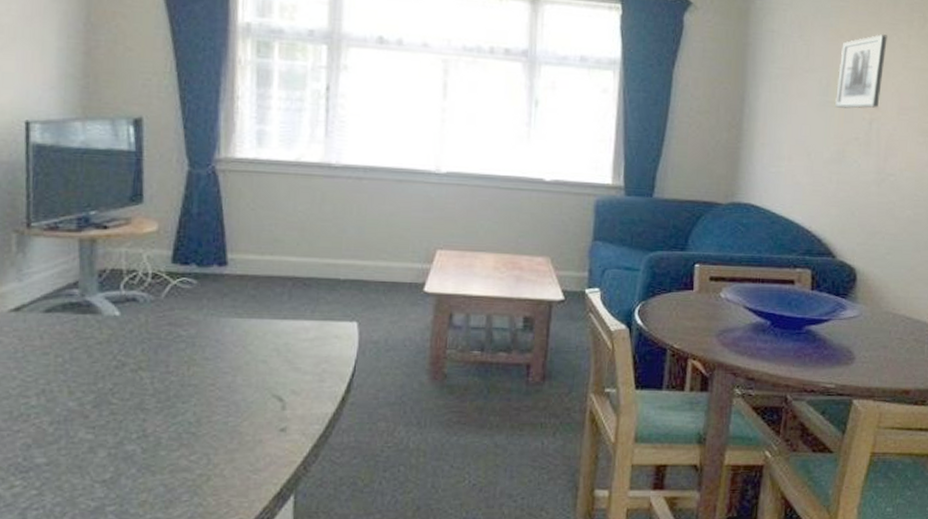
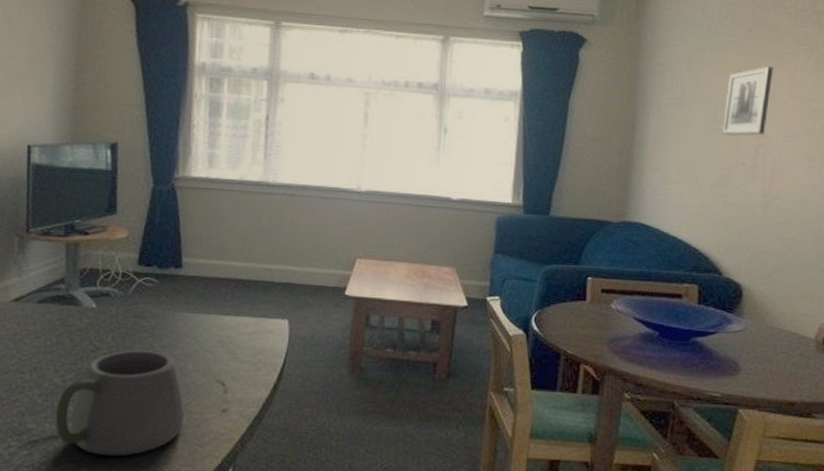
mug: none [43,363,234,490] -> present [33,349,185,456]

